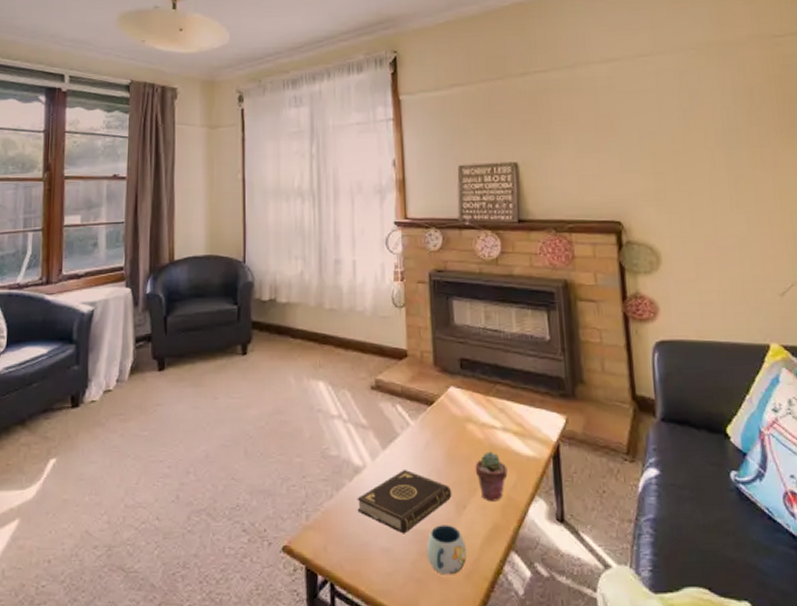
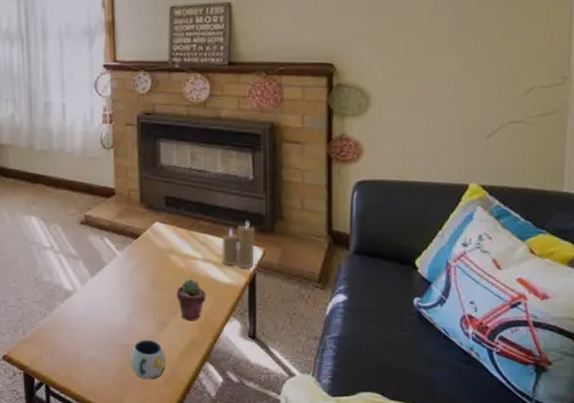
book: present [357,470,452,534] -> none [68,294,154,347]
candle: none [521,384,557,439] -> present [221,220,255,269]

